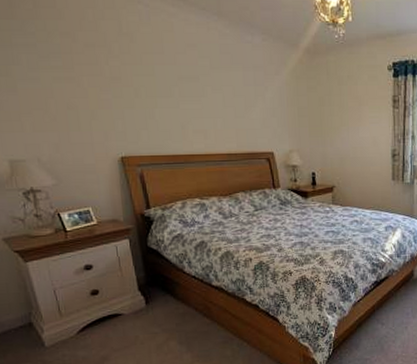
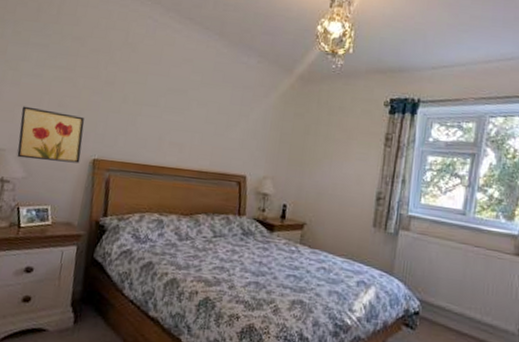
wall art: none [28,113,108,166] -> present [17,106,85,164]

